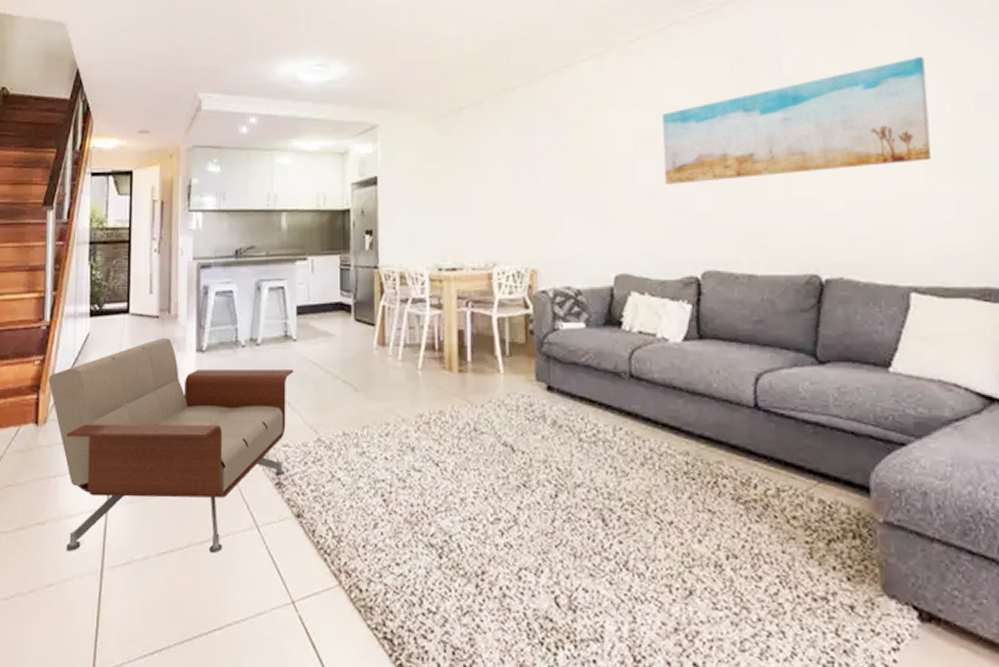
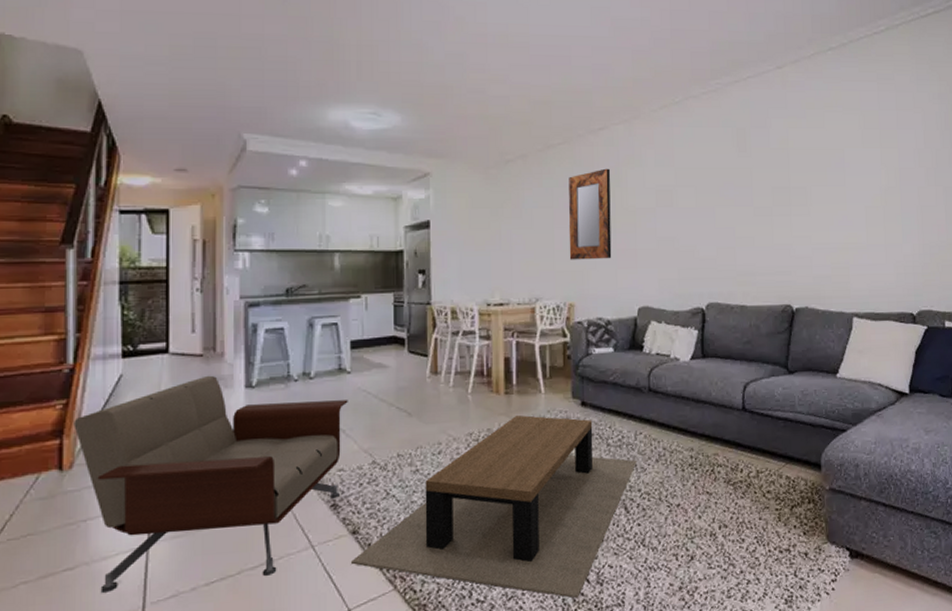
coffee table: none [294,397,618,625] -> present [350,415,638,599]
home mirror: none [529,112,581,219] -> present [568,168,612,260]
wall art: present [662,57,932,185] -> none [678,138,871,232]

